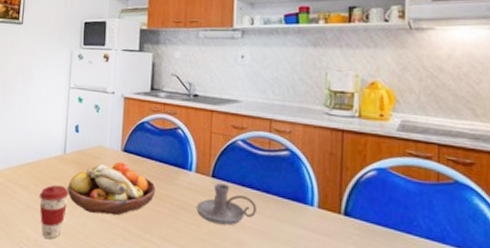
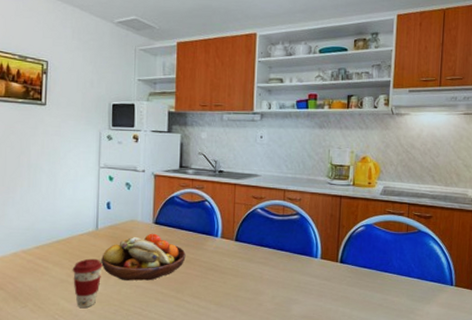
candle holder: present [196,183,257,226] -> none [222,245,273,280]

